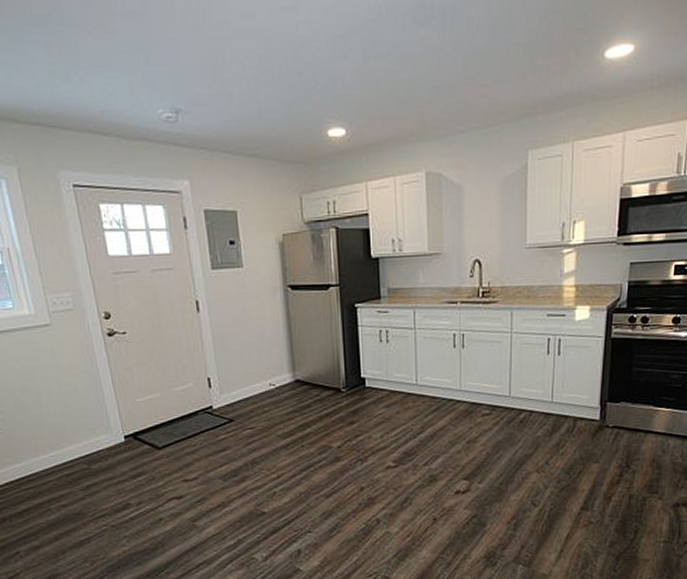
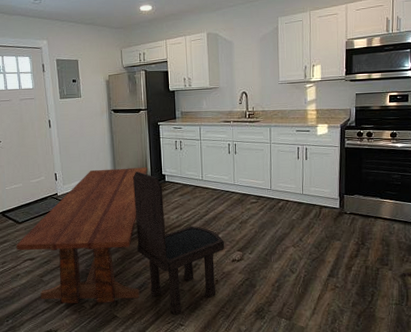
dining table: none [156,368,340,556] -> present [16,167,148,304]
dining chair: none [319,374,446,565] -> present [132,172,225,315]

